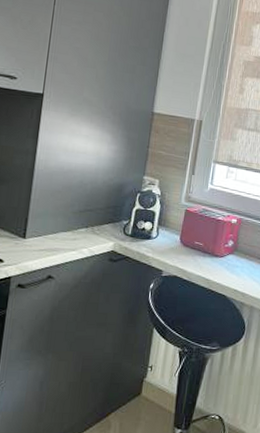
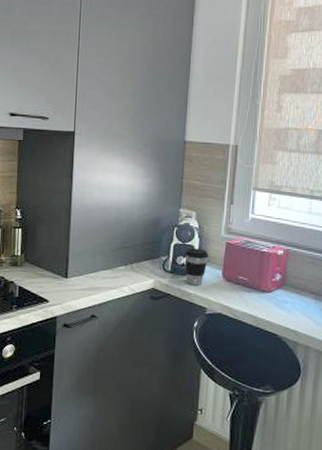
coffee cup: none [144,214,168,249] -> present [184,248,209,285]

